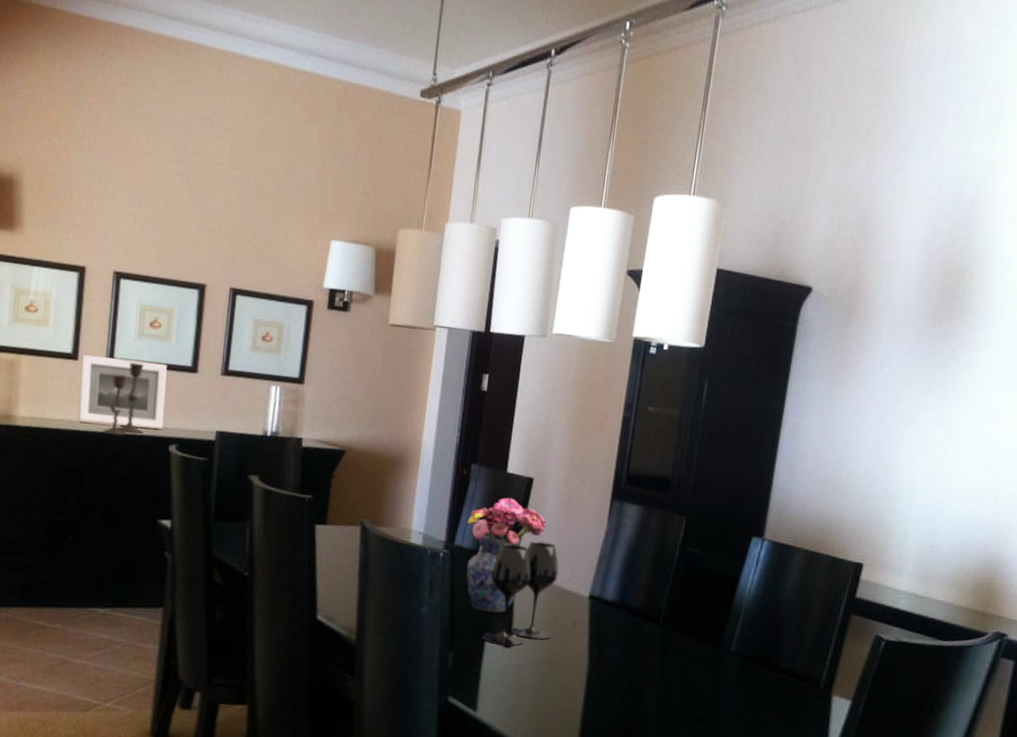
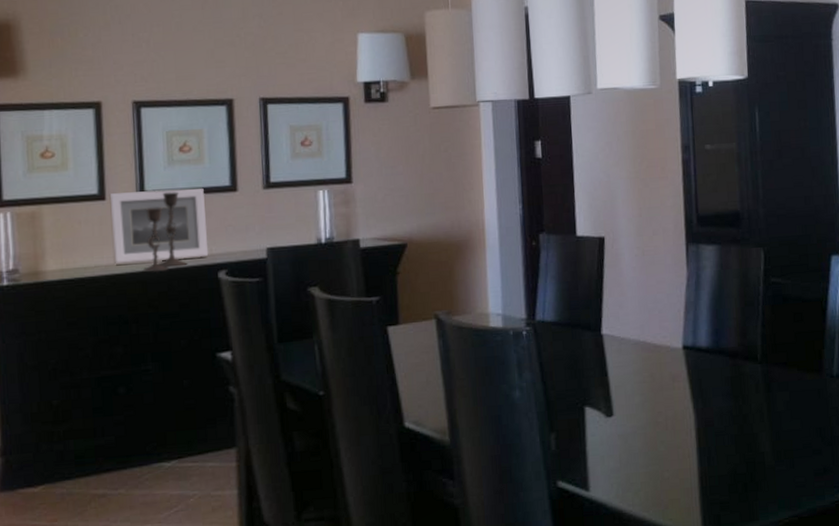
flower arrangement: present [466,497,546,614] -> none [545,261,626,385]
wine glass: present [482,541,559,646] -> none [578,300,652,416]

